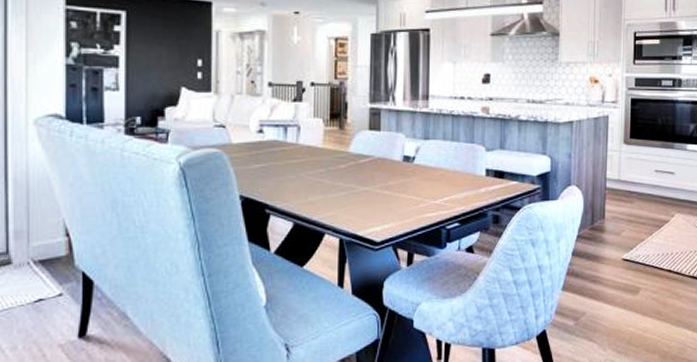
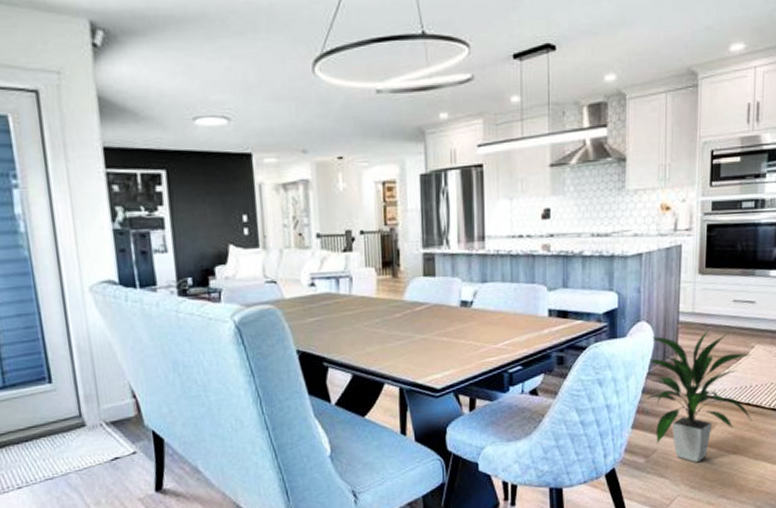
indoor plant: none [576,196,674,328] -> present [646,328,752,463]

